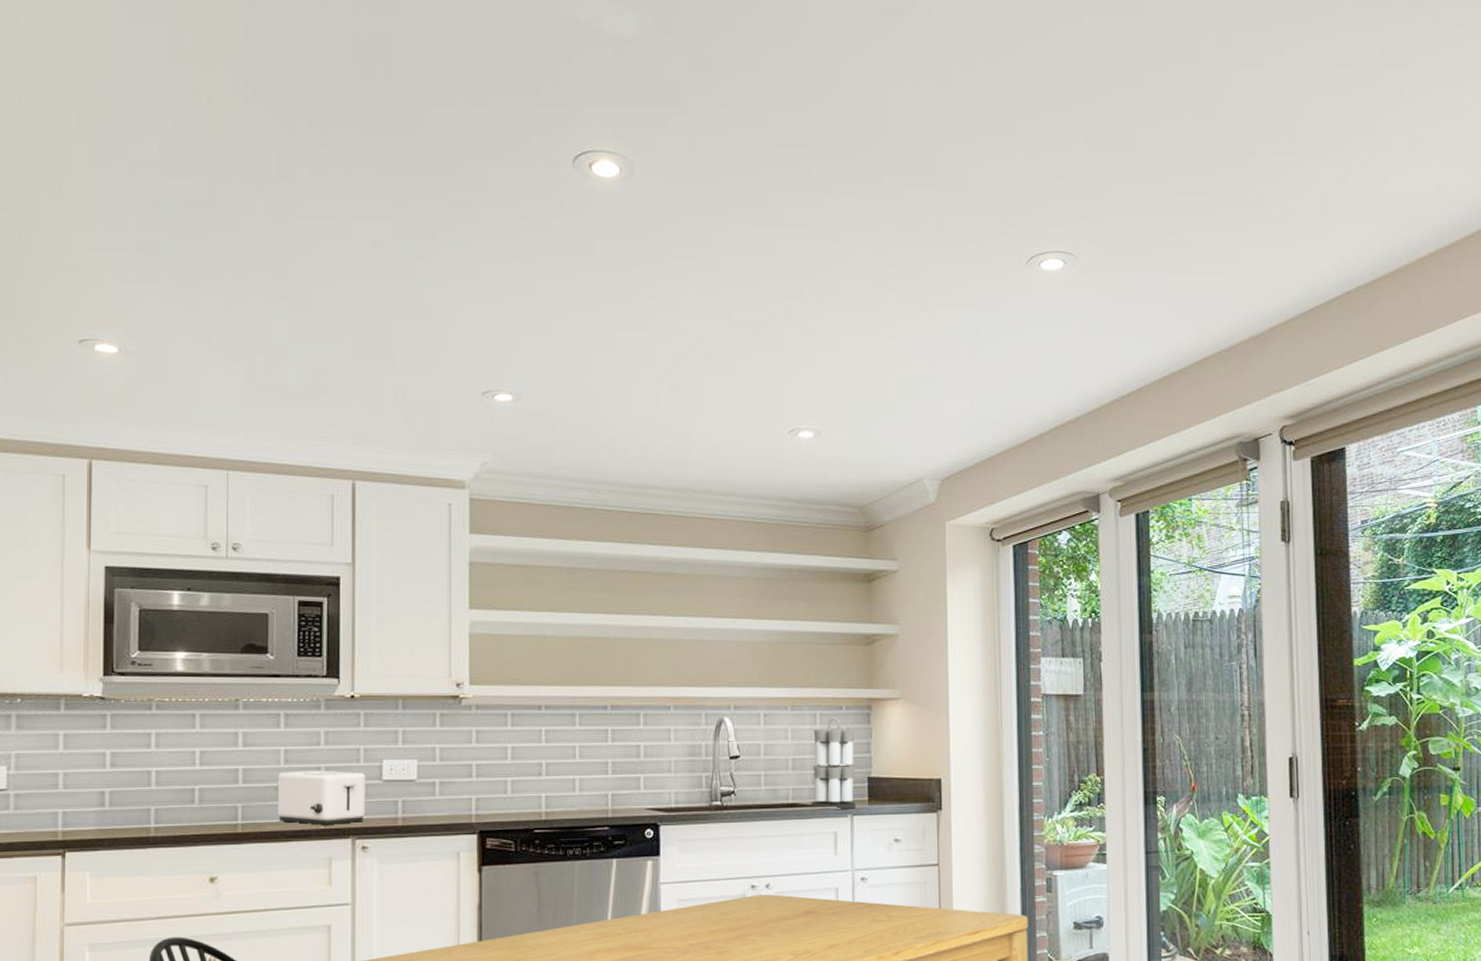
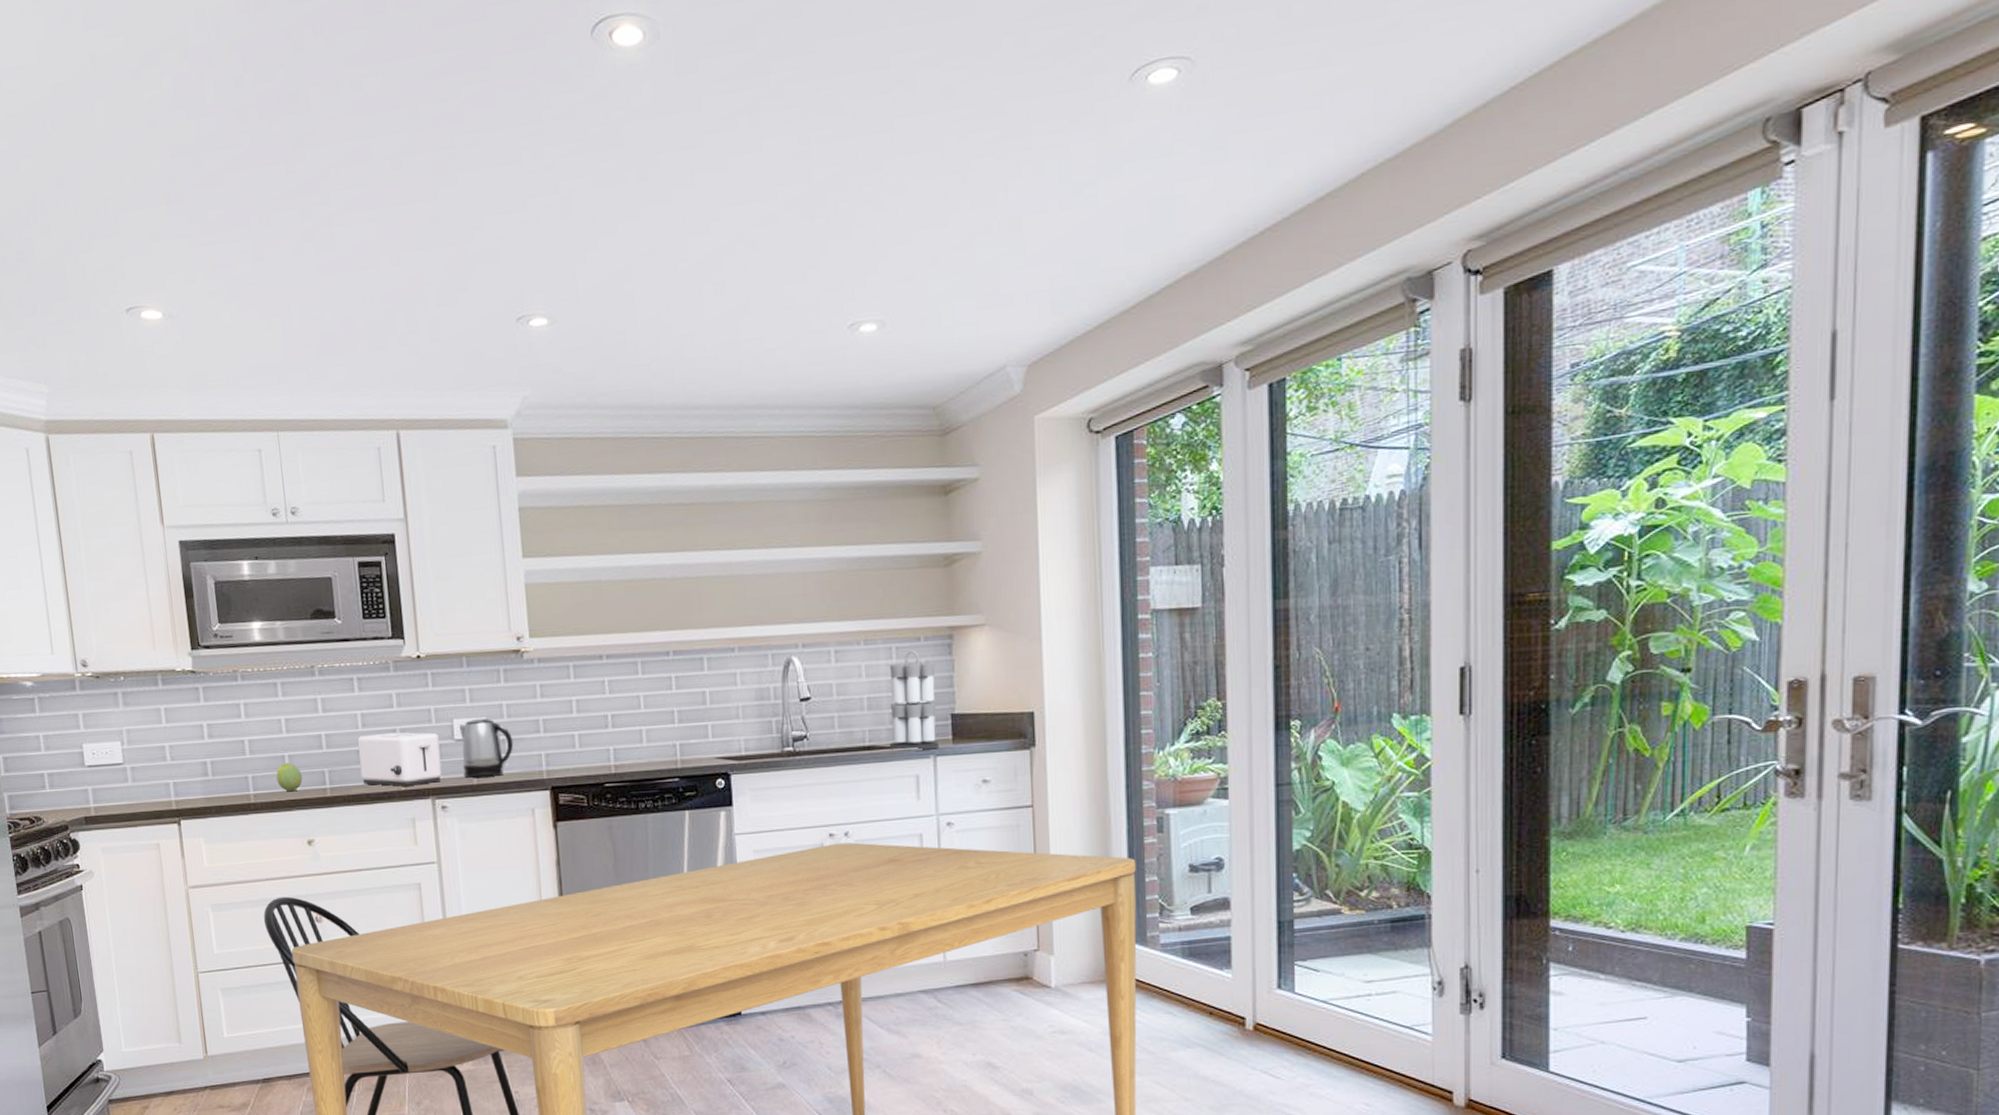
fruit: none [183,795,212,827] -> present [276,762,303,792]
kettle: none [389,760,444,820] -> present [459,718,514,778]

